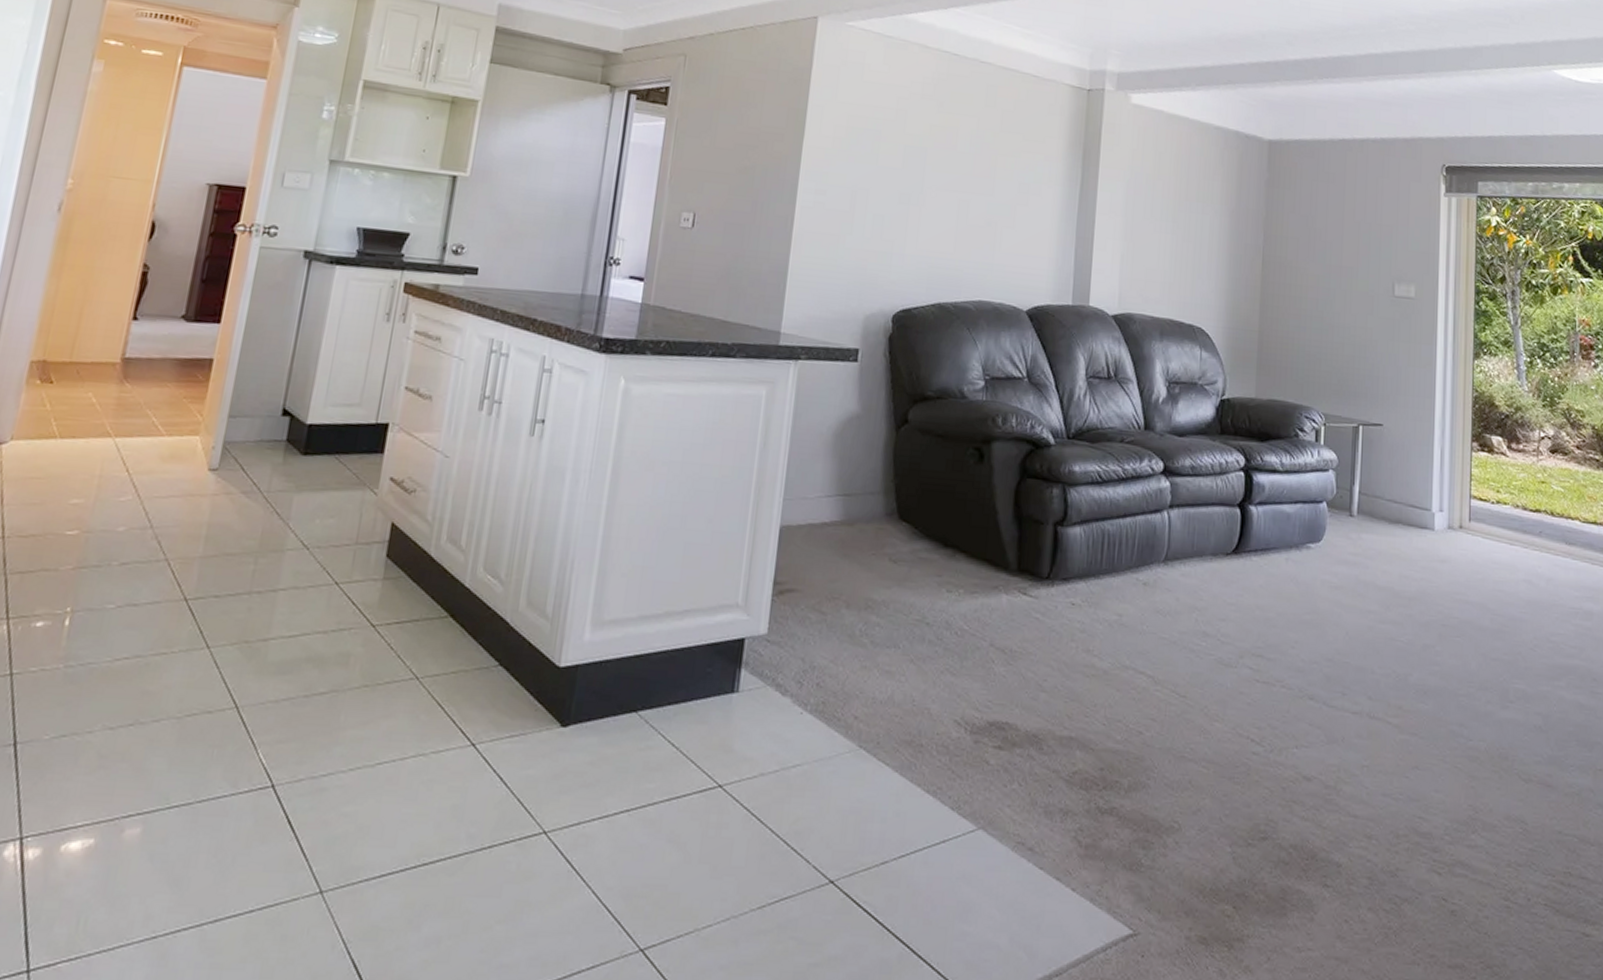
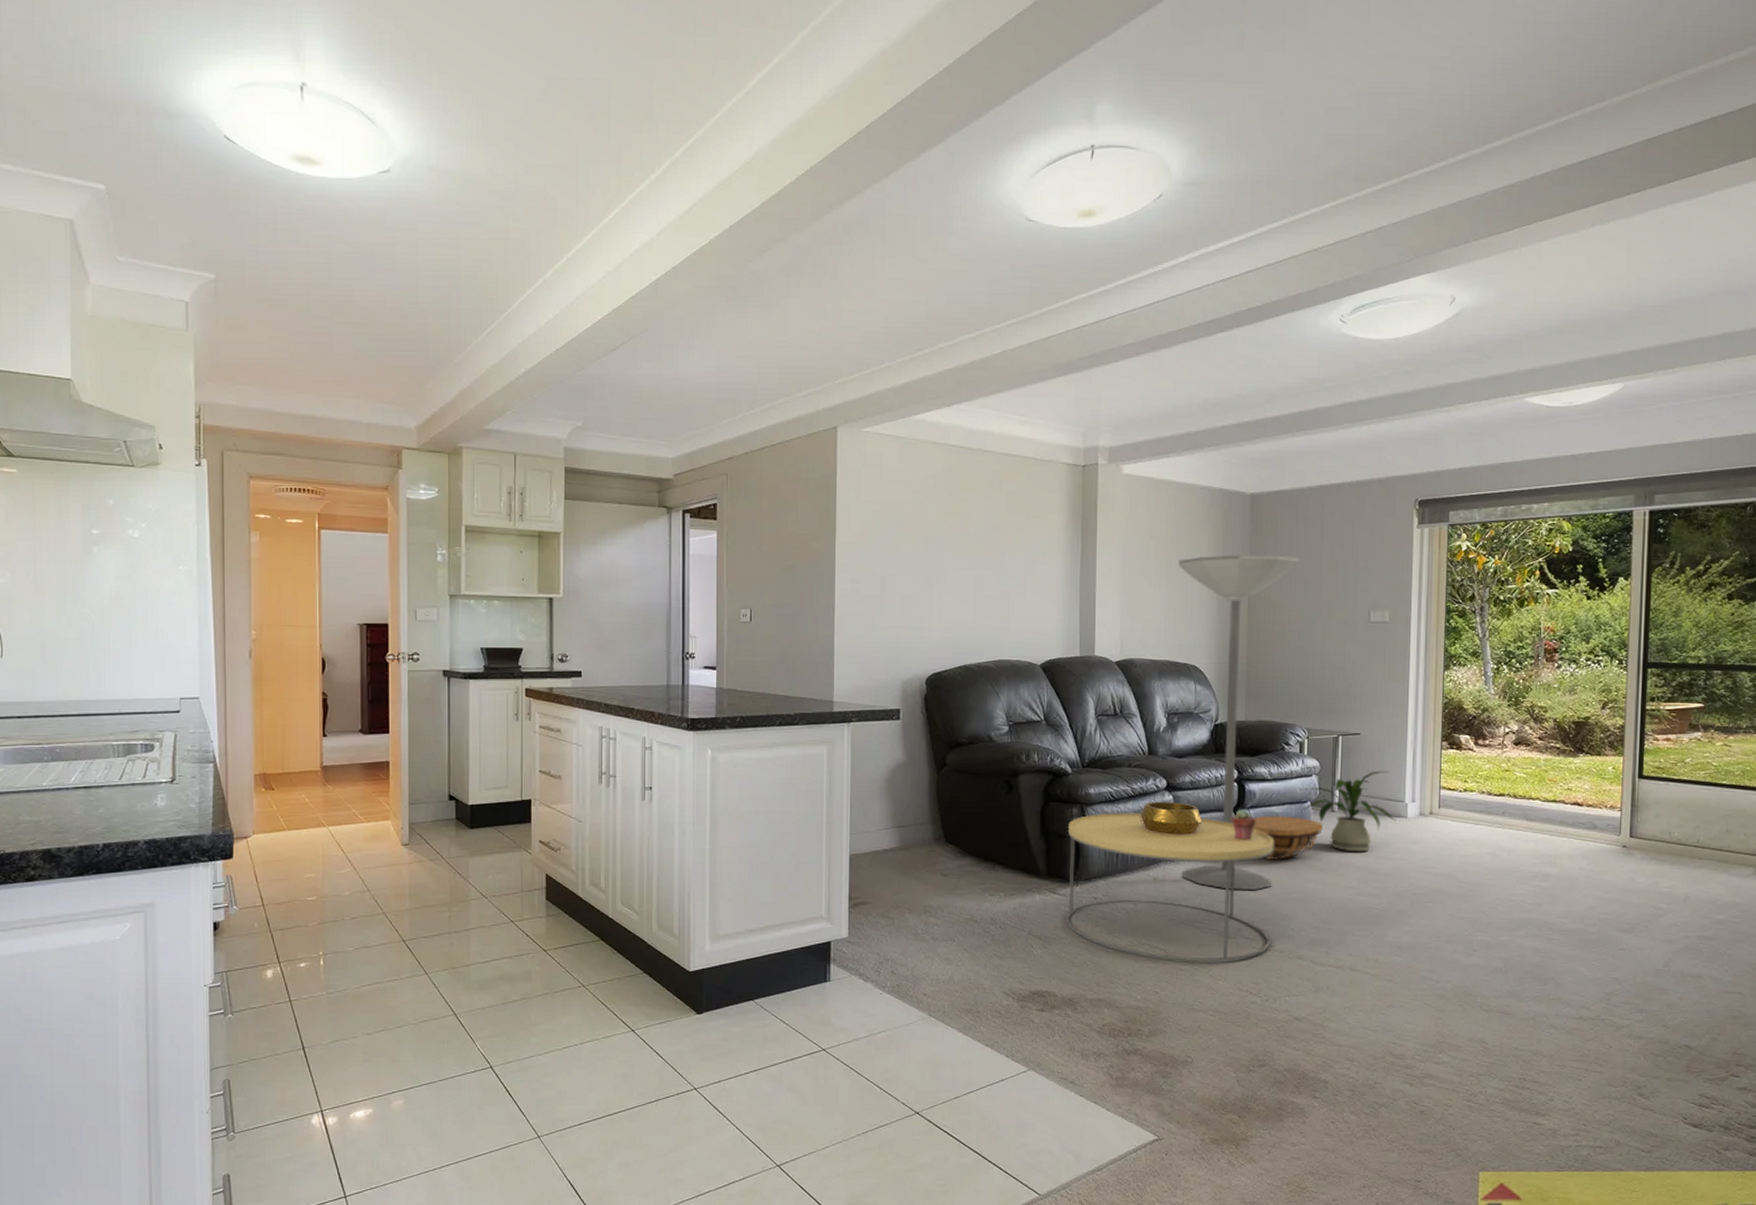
coffee table: none [1035,497,1285,698] -> present [1065,813,1274,963]
decorative bowl: none [1131,487,1204,533] -> present [1140,802,1203,836]
floor lamp: none [1177,203,1320,608] -> present [1179,555,1300,891]
potted succulent: none [1235,504,1265,544] -> present [1231,809,1256,840]
basket: none [1260,514,1340,571] -> present [1252,815,1323,860]
house plant: none [1315,470,1423,569] -> present [1300,770,1397,852]

